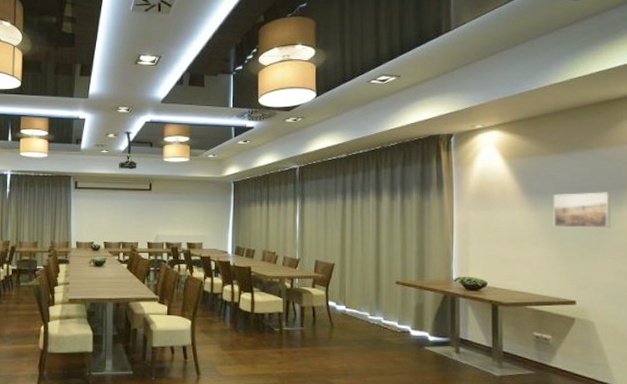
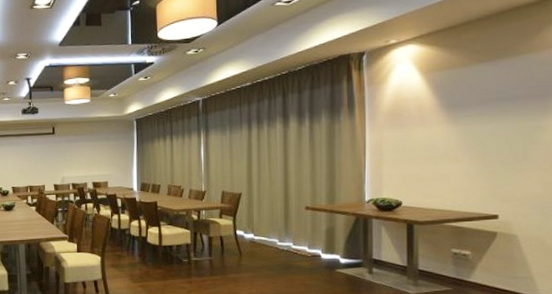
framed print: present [553,192,611,228] -> none [474,100,541,141]

